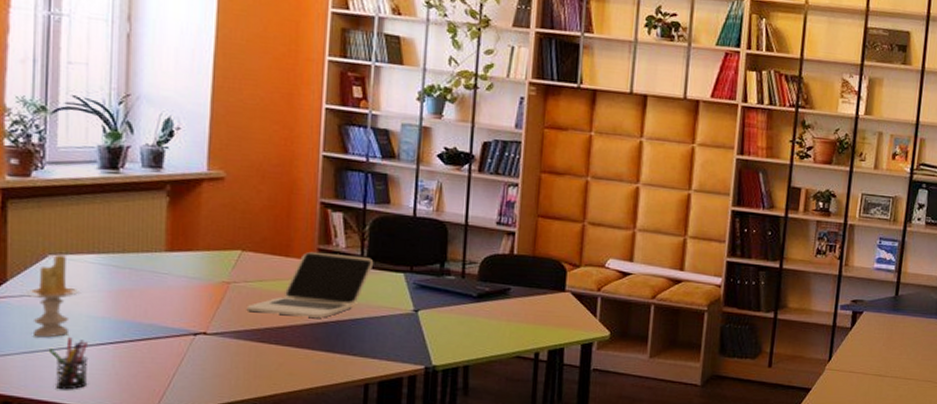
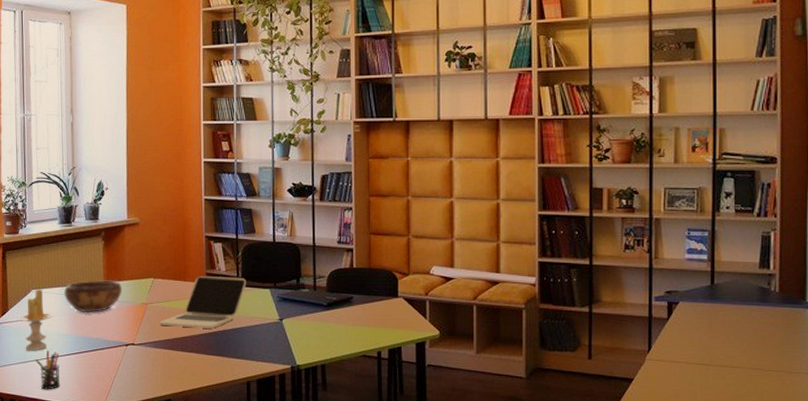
decorative bowl: none [102,247,194,291] -> present [64,280,123,313]

